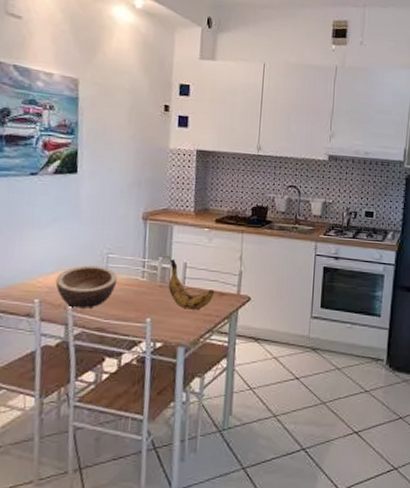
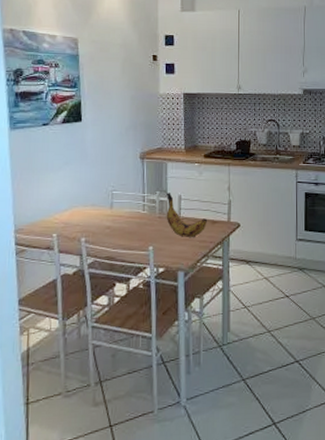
wooden bowl: present [55,265,118,308] -> none [69,202,122,240]

